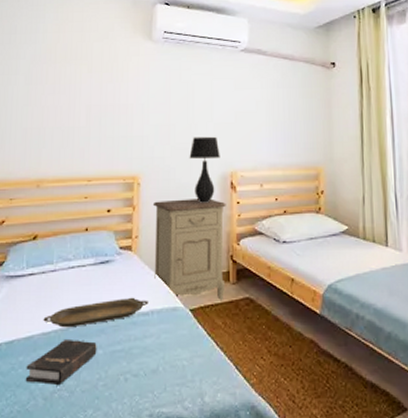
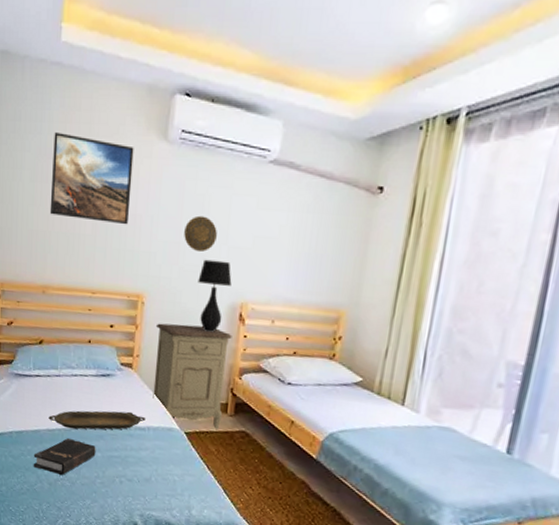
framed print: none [44,41,123,115] -> present [49,132,134,225]
decorative plate: none [173,99,202,131] -> present [184,215,217,253]

